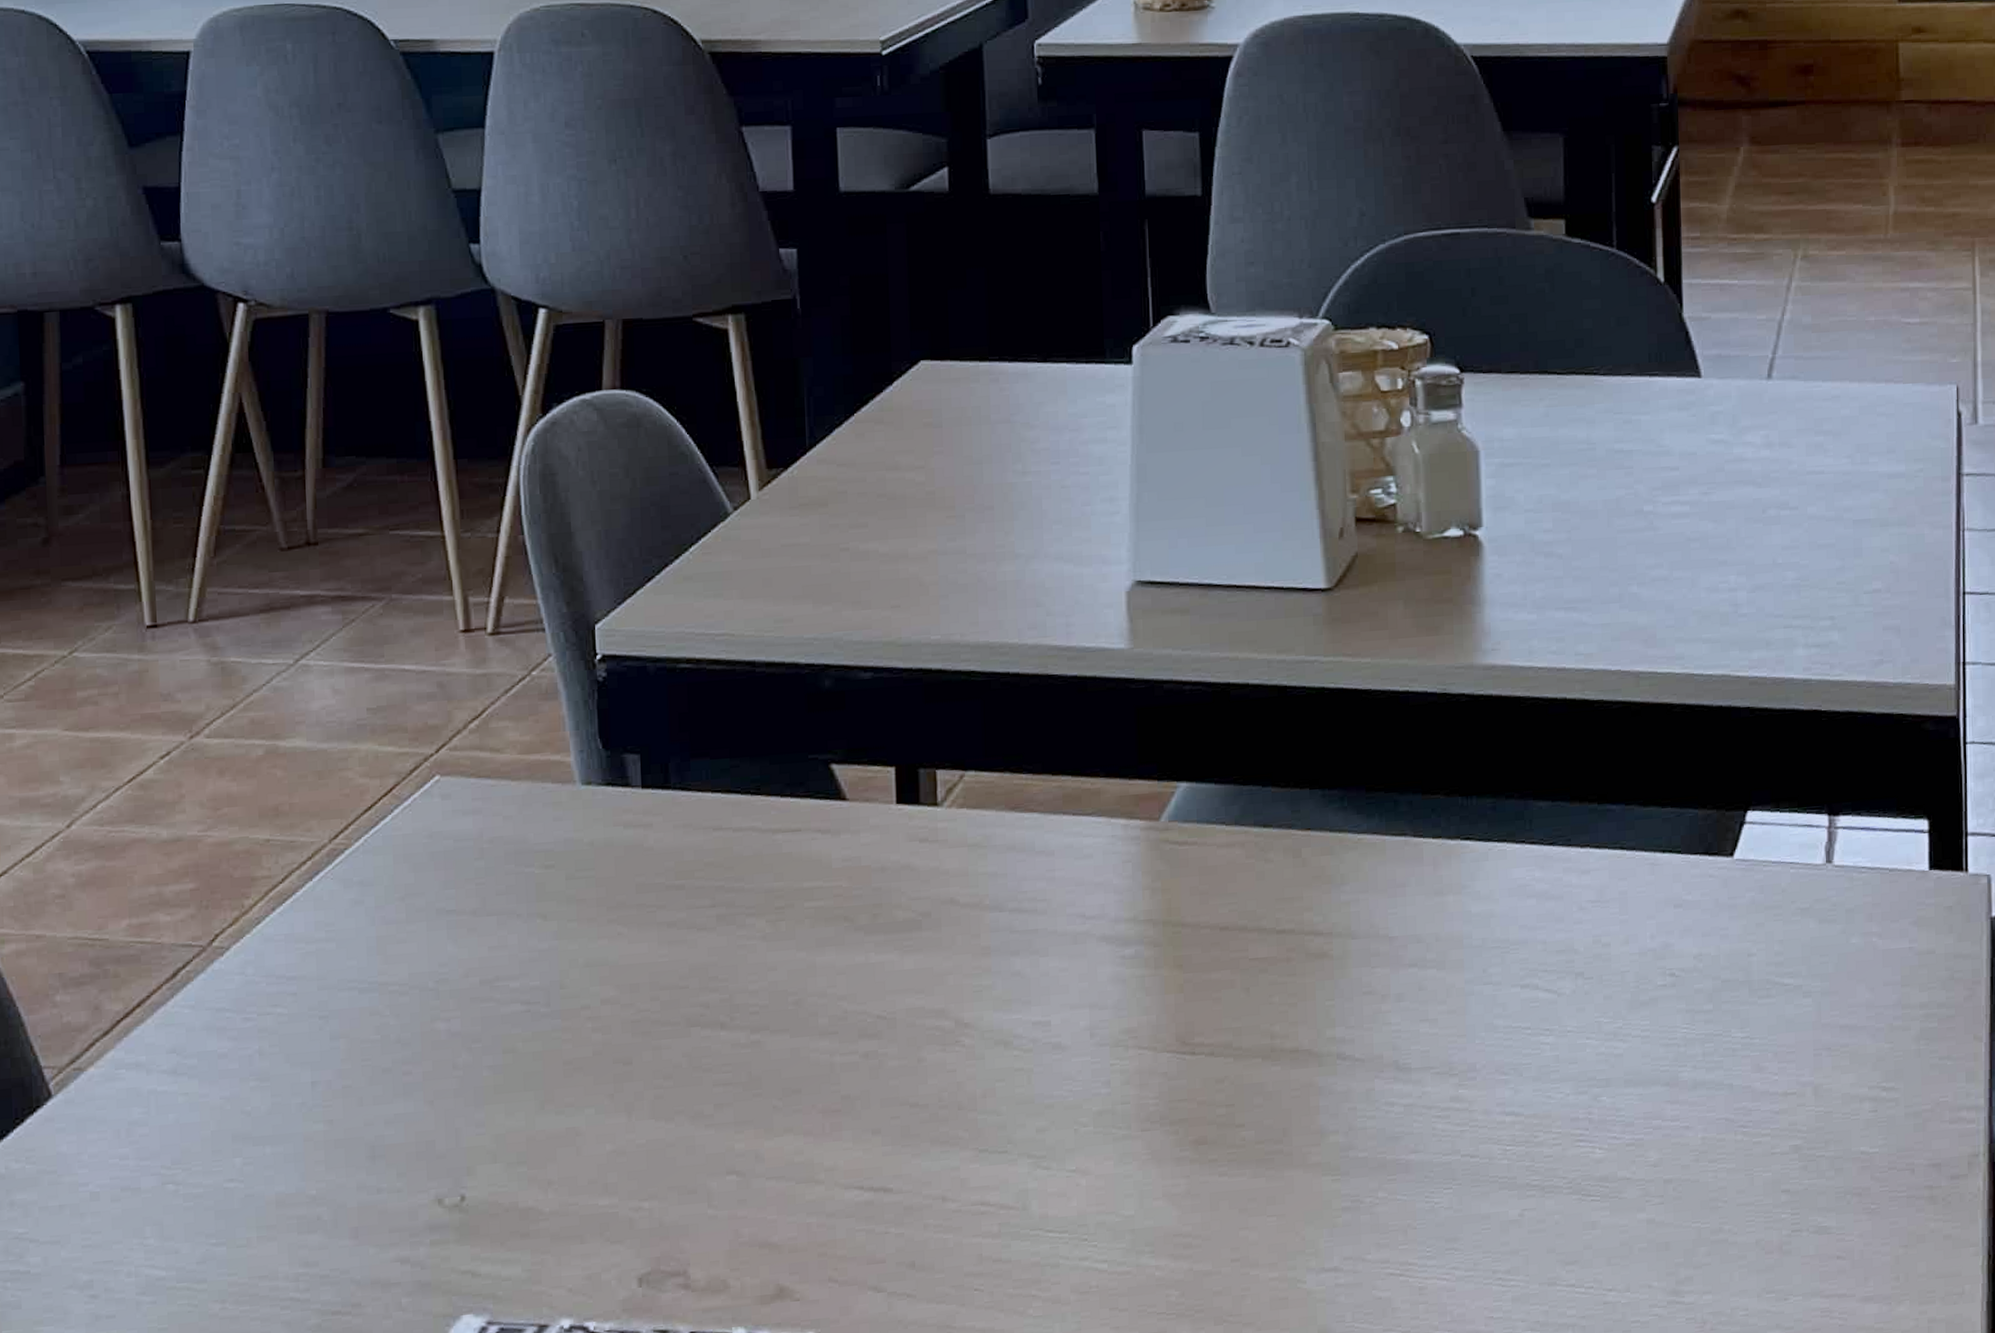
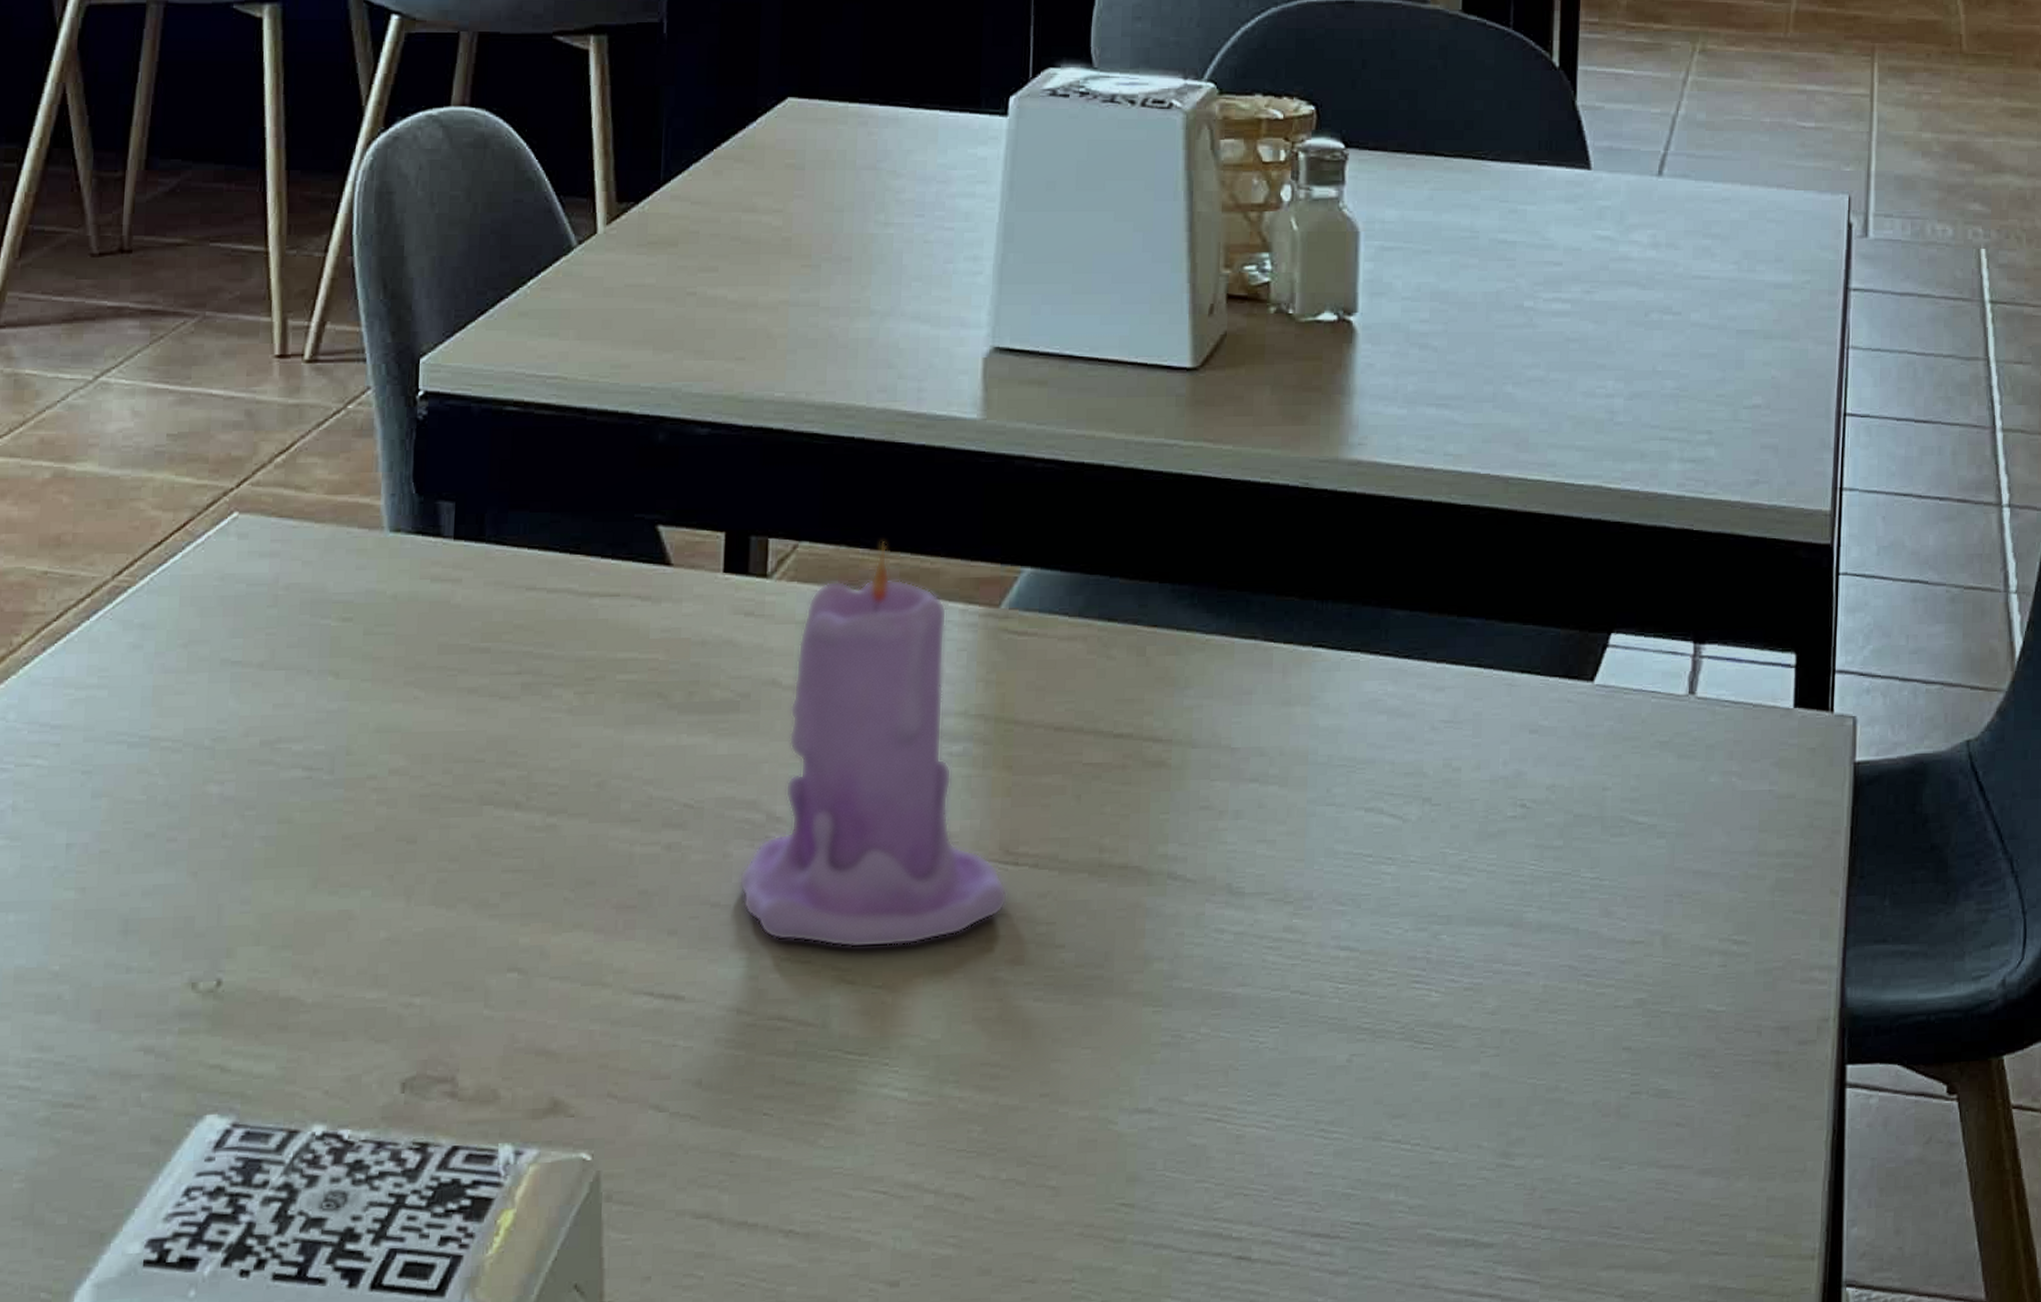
candle: none [934,766,1188,1138] -> present [738,541,1009,948]

